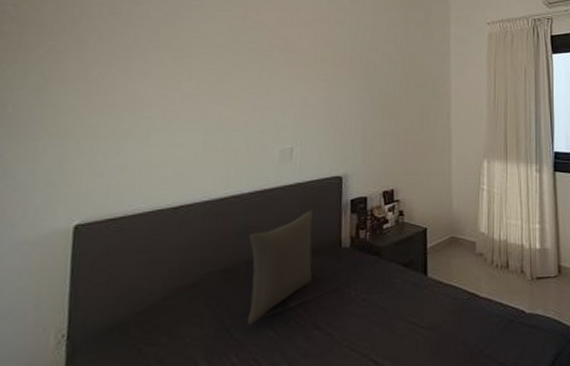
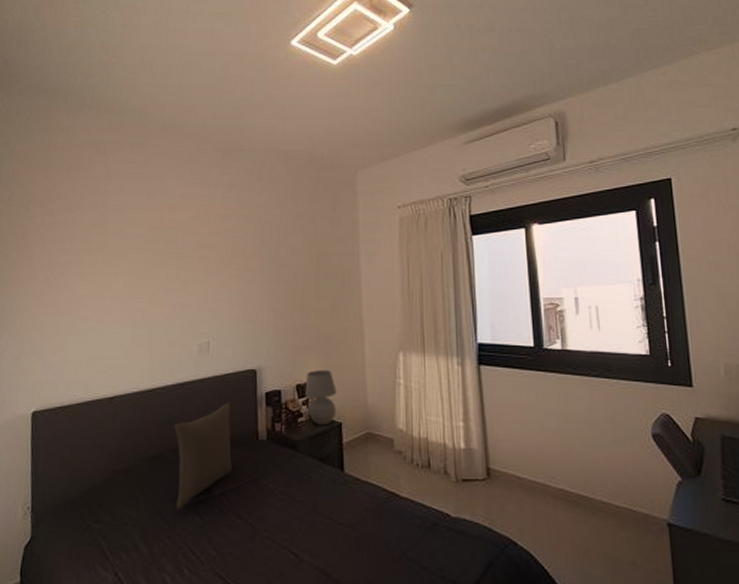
table lamp: none [392,177,423,230] -> present [305,370,337,425]

